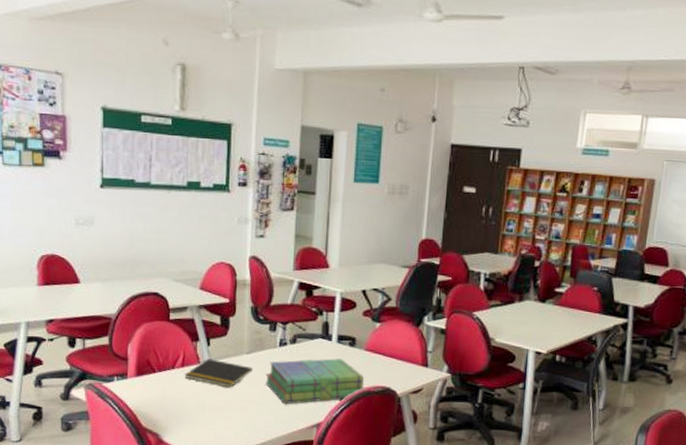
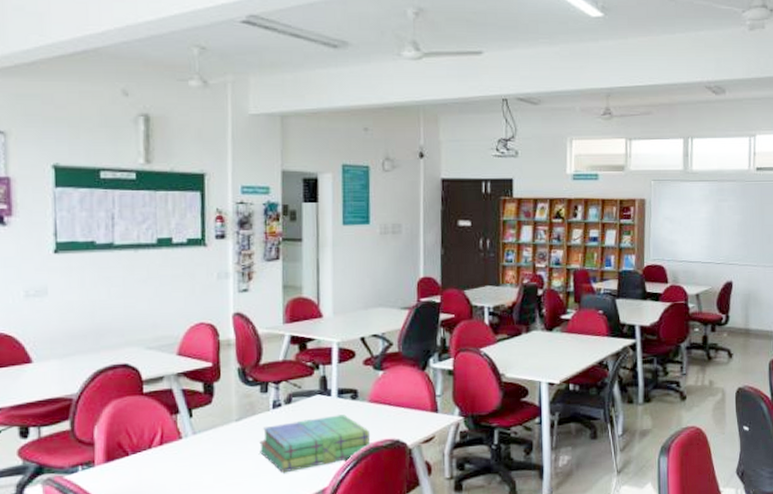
notepad: present [184,358,254,388] -> none [164,432,245,462]

